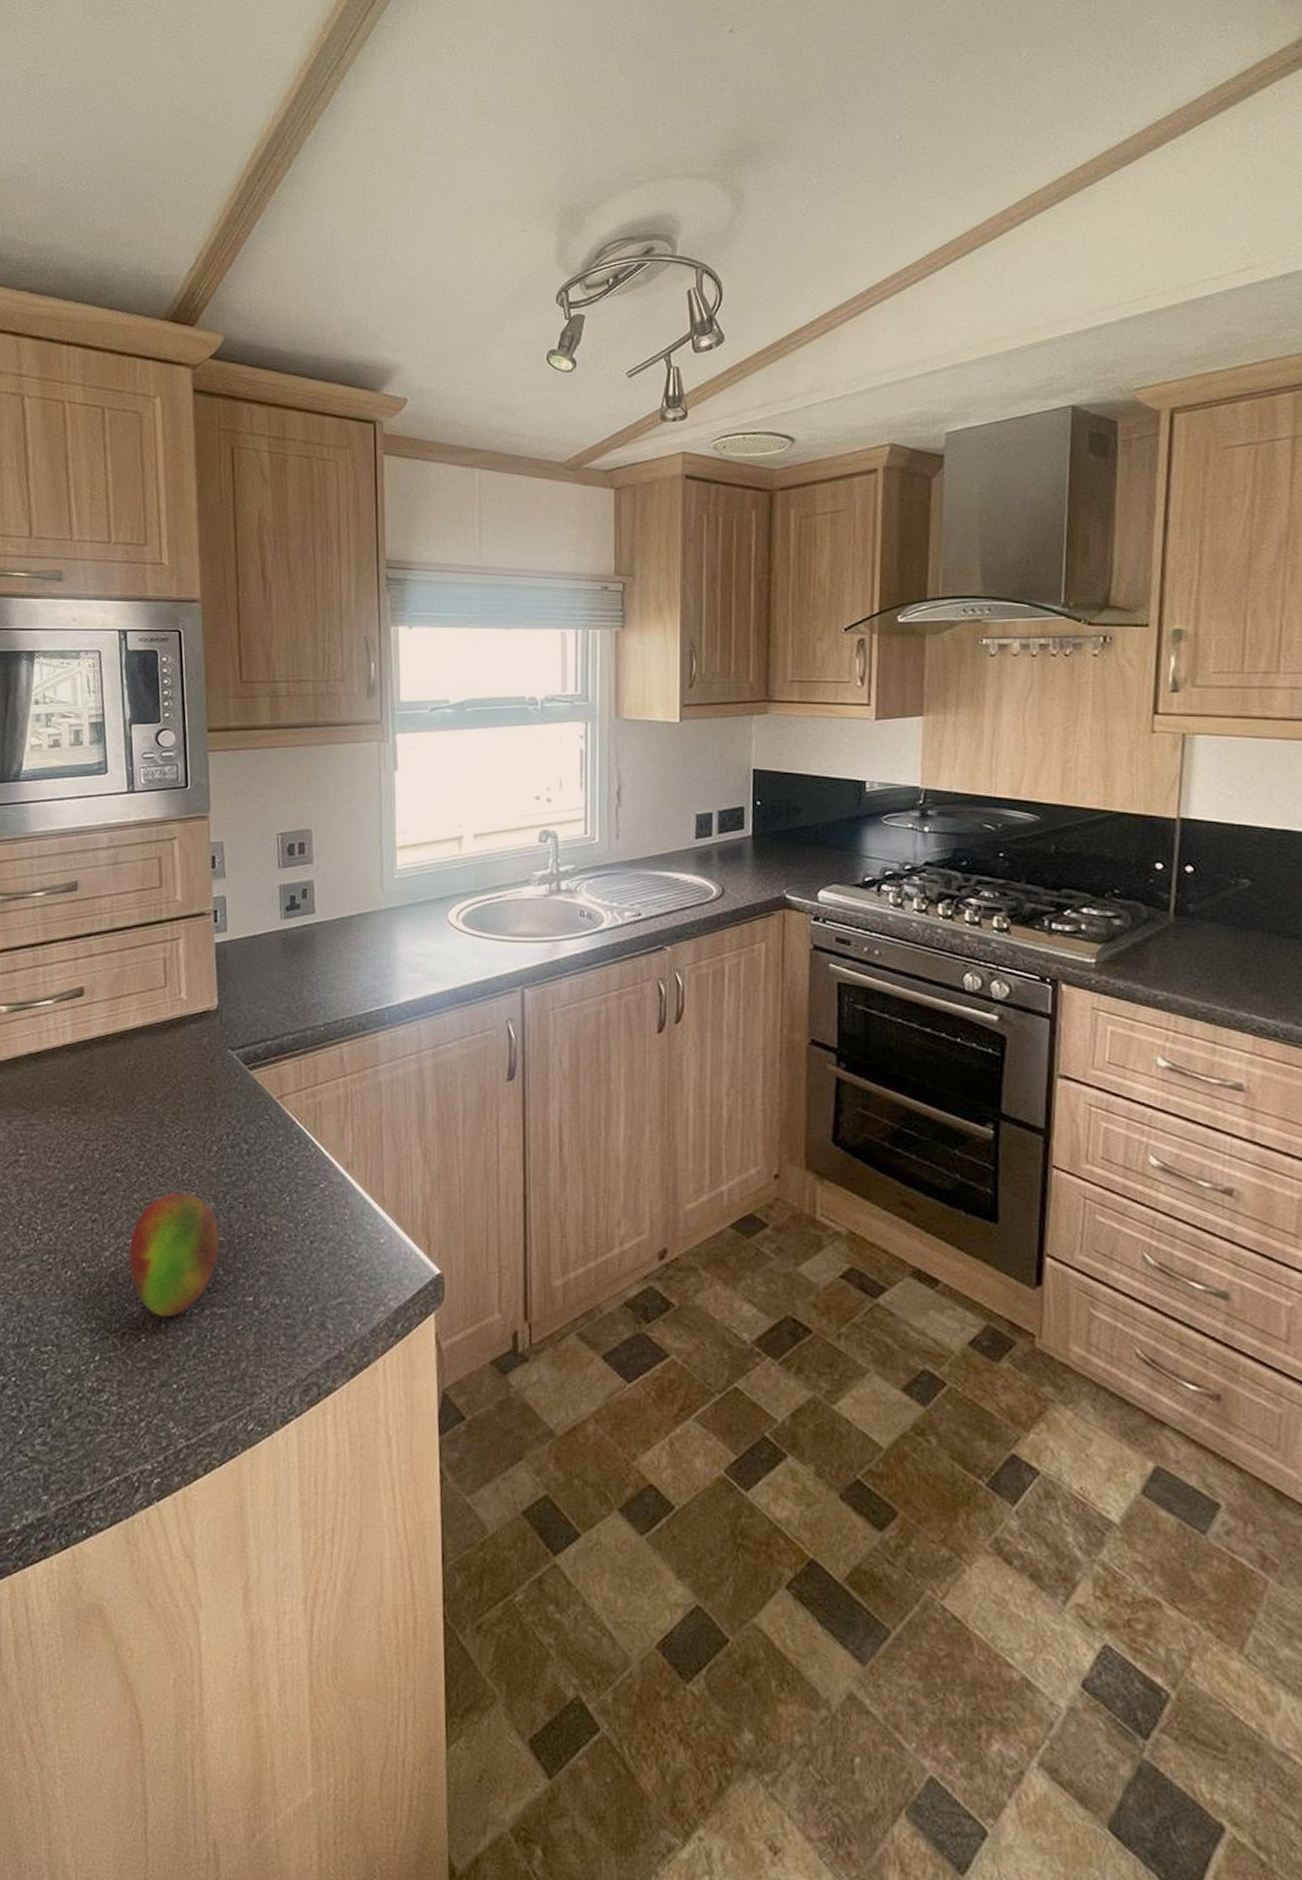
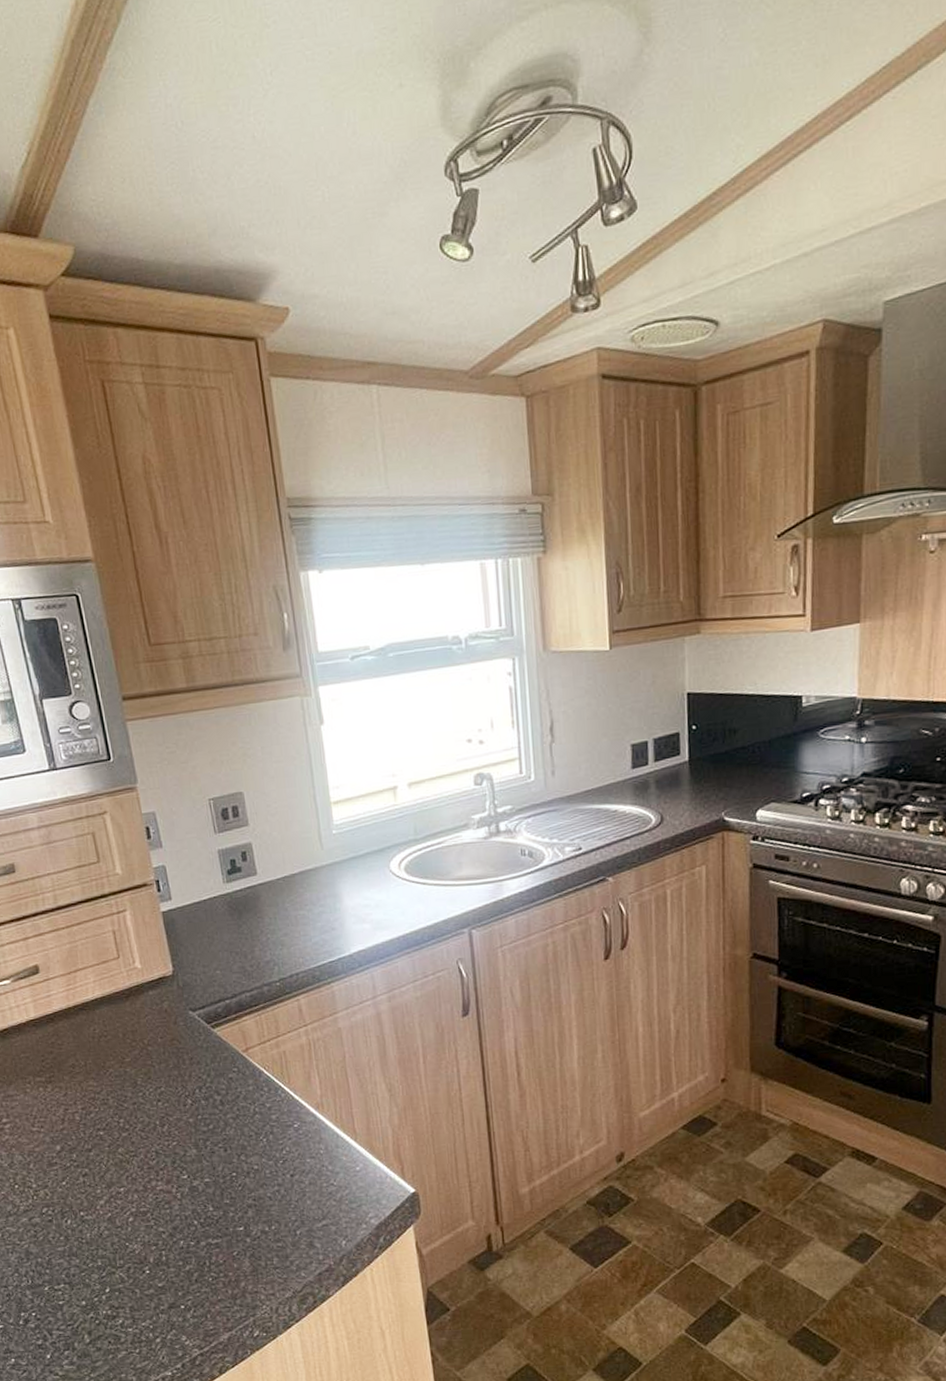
fruit: present [128,1192,220,1317] -> none [121,1143,207,1251]

